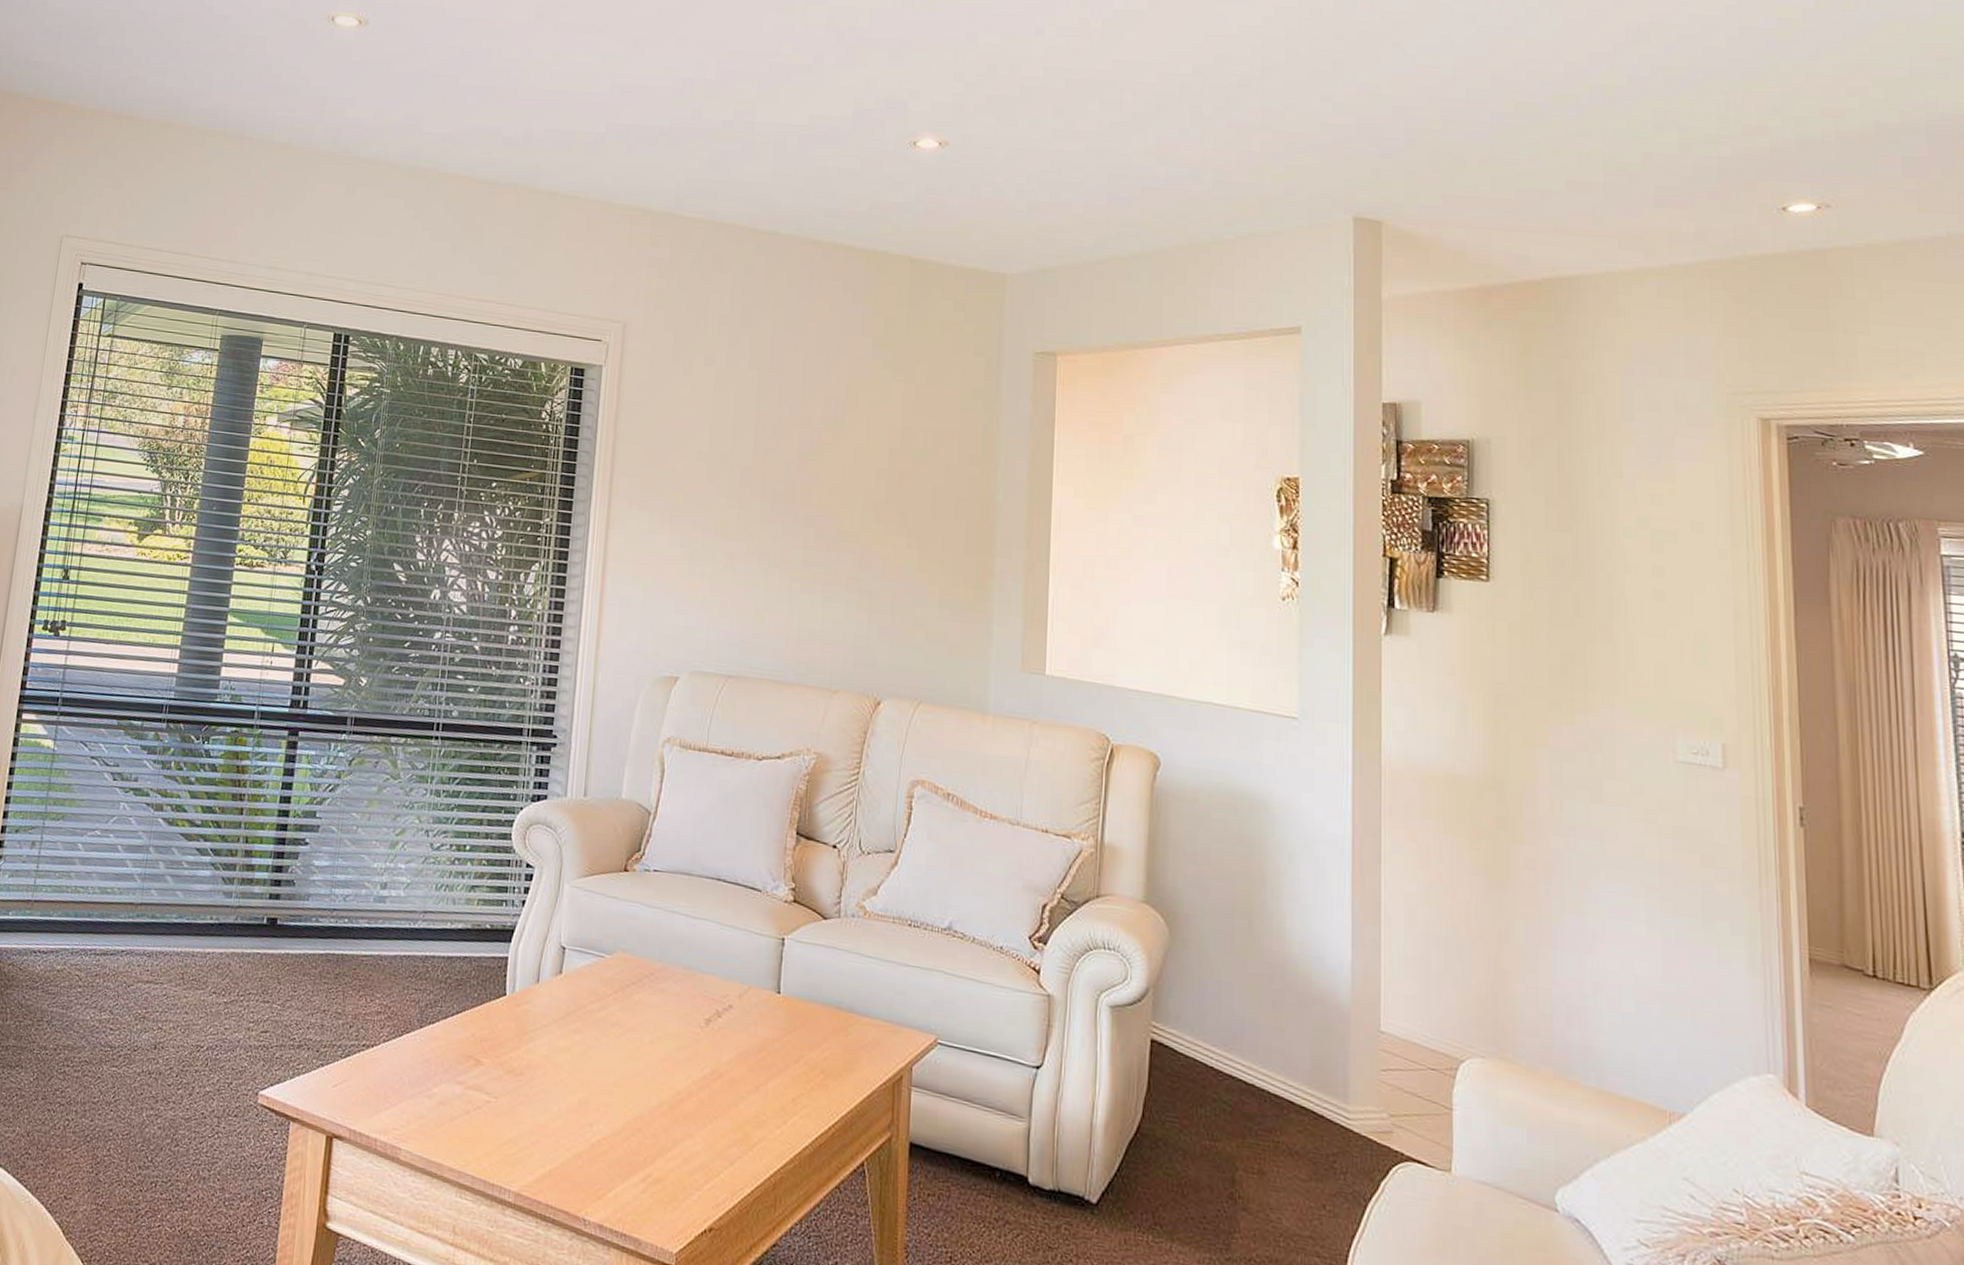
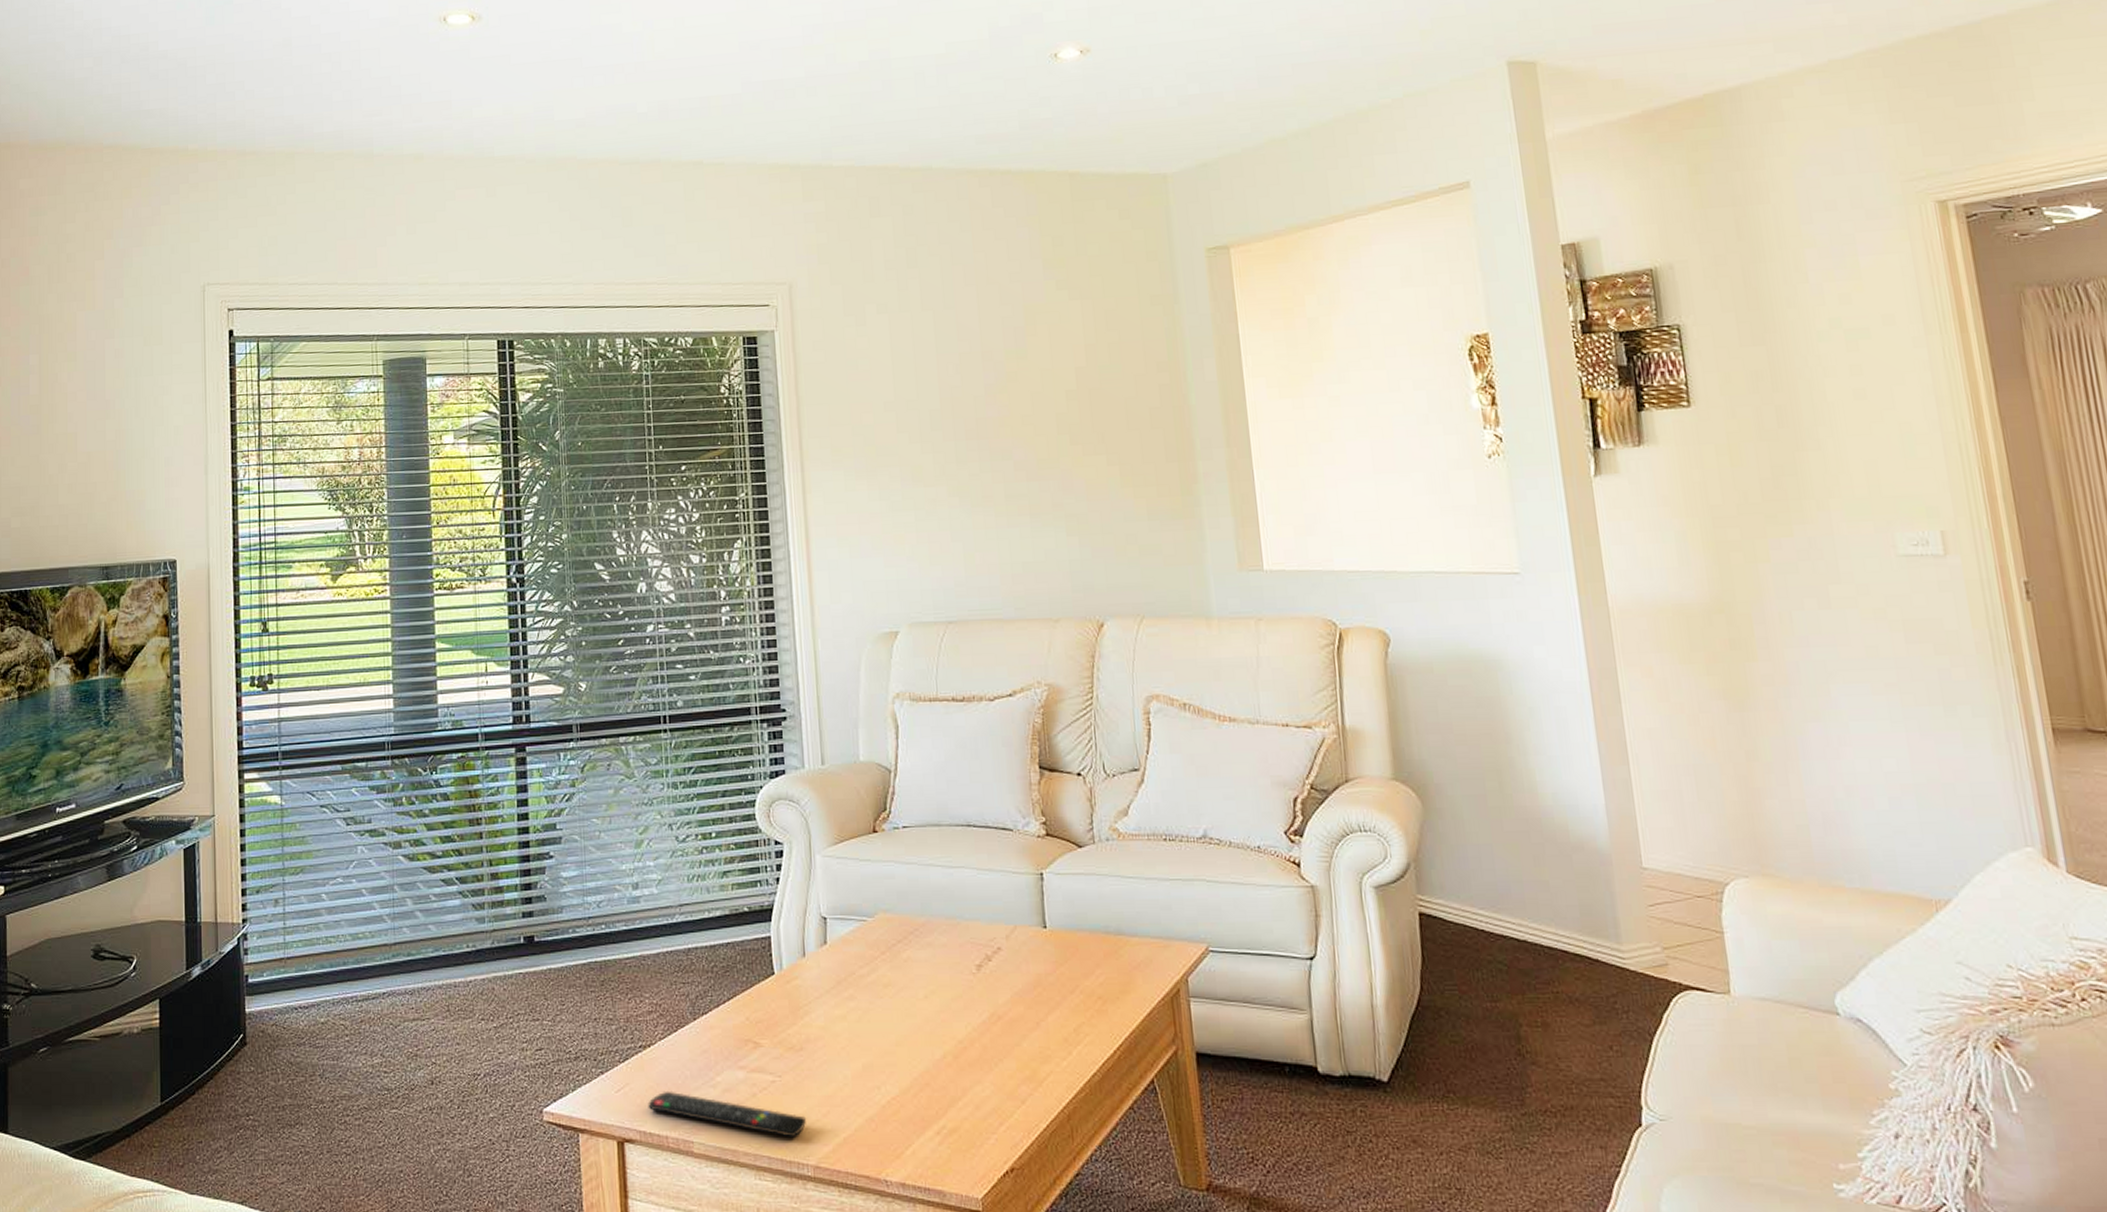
remote control: none [362,1093,515,1161] -> present [648,1091,806,1138]

